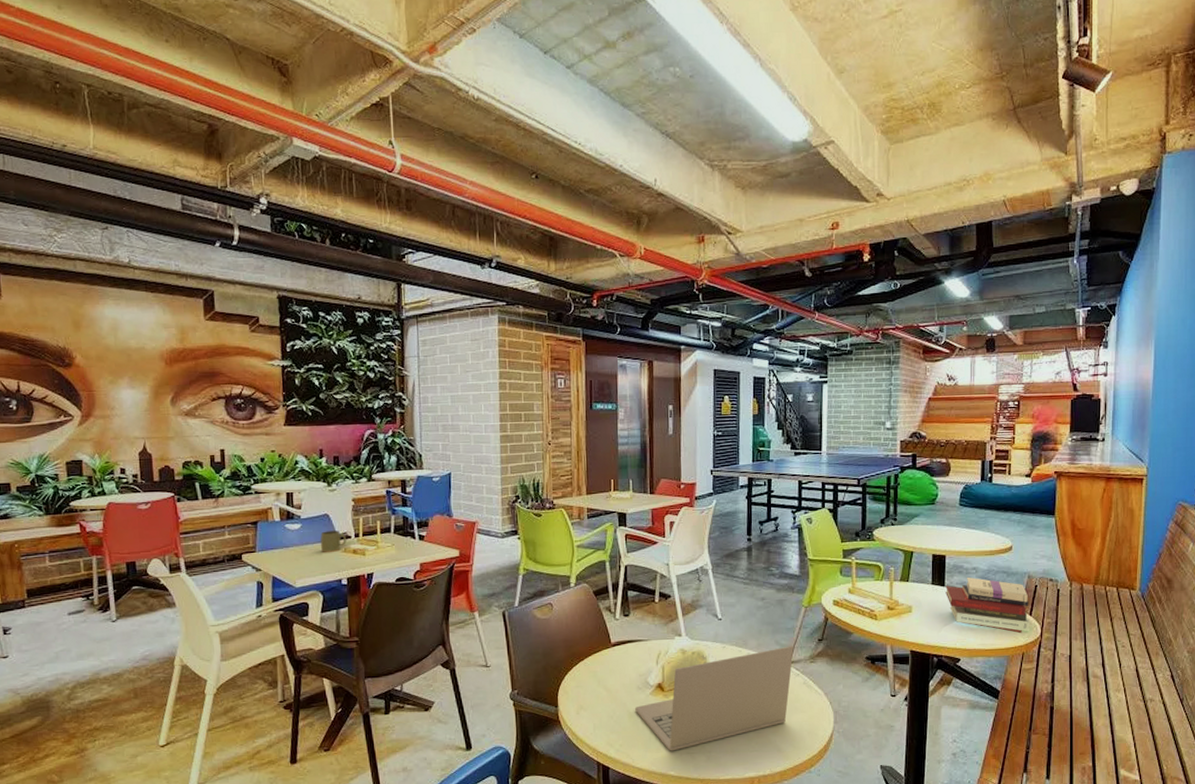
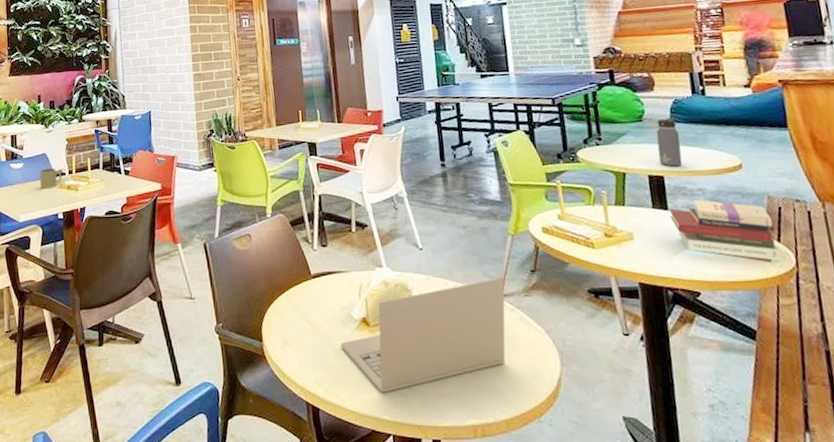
water bottle: none [944,498,967,547] -> present [656,113,683,167]

